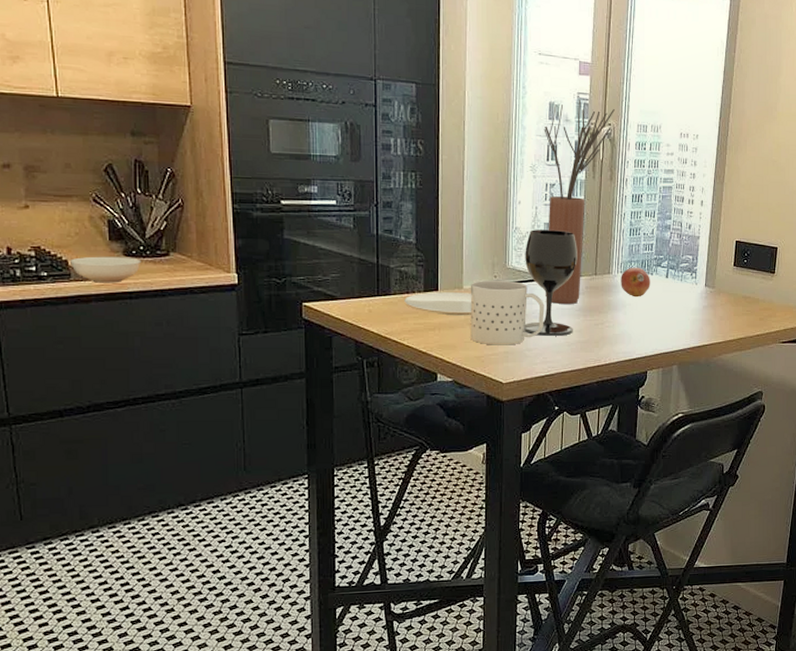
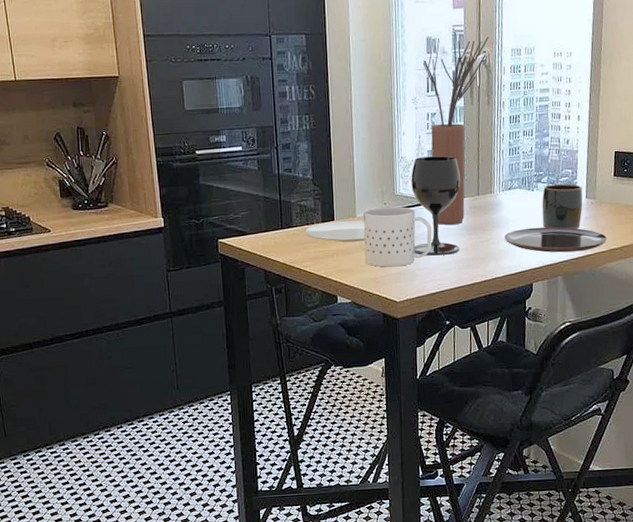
bowl: present [69,256,142,283] -> none [31,210,87,234]
fruit: present [621,267,650,298] -> none [502,184,532,214]
plate: none [621,313,725,341] -> present [505,226,608,253]
mug: none [661,270,702,318] -> present [542,184,583,230]

